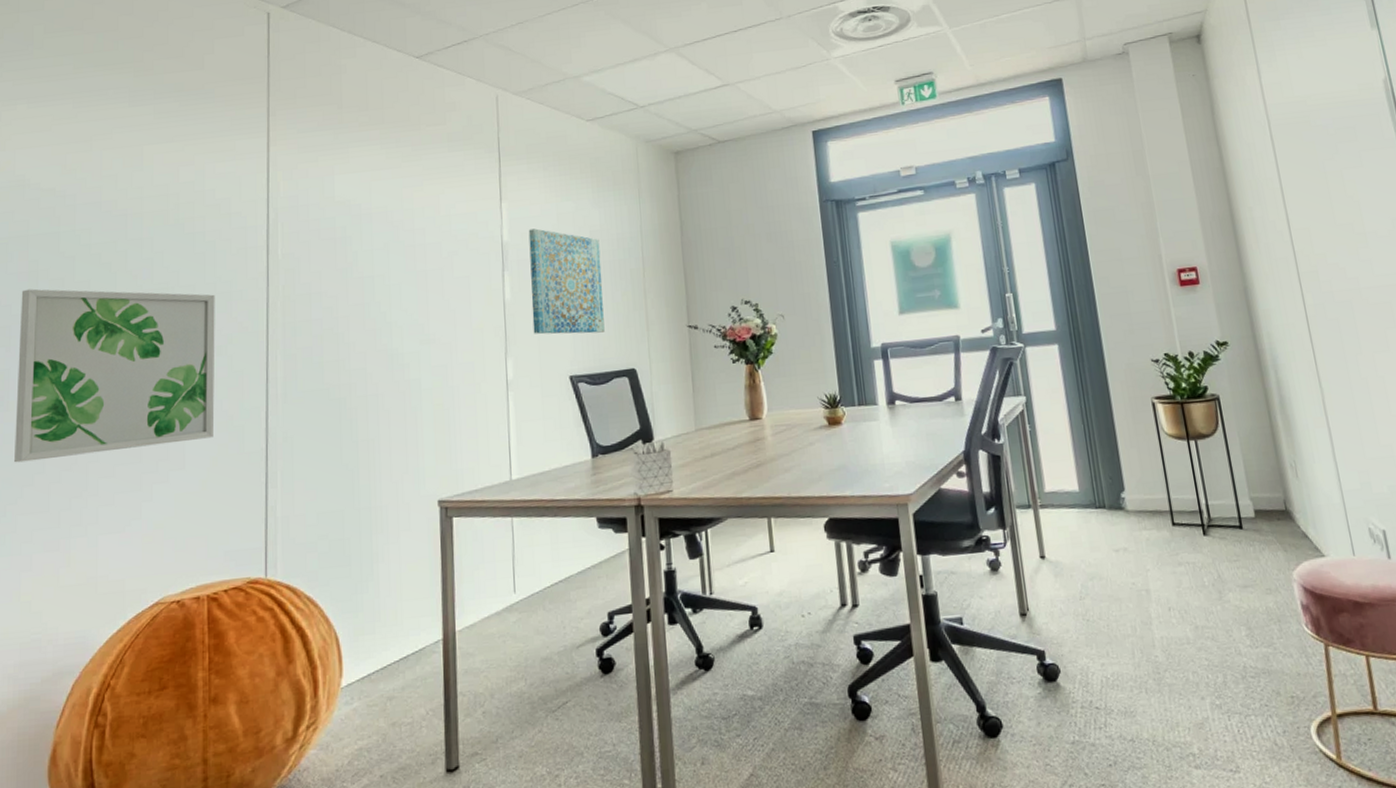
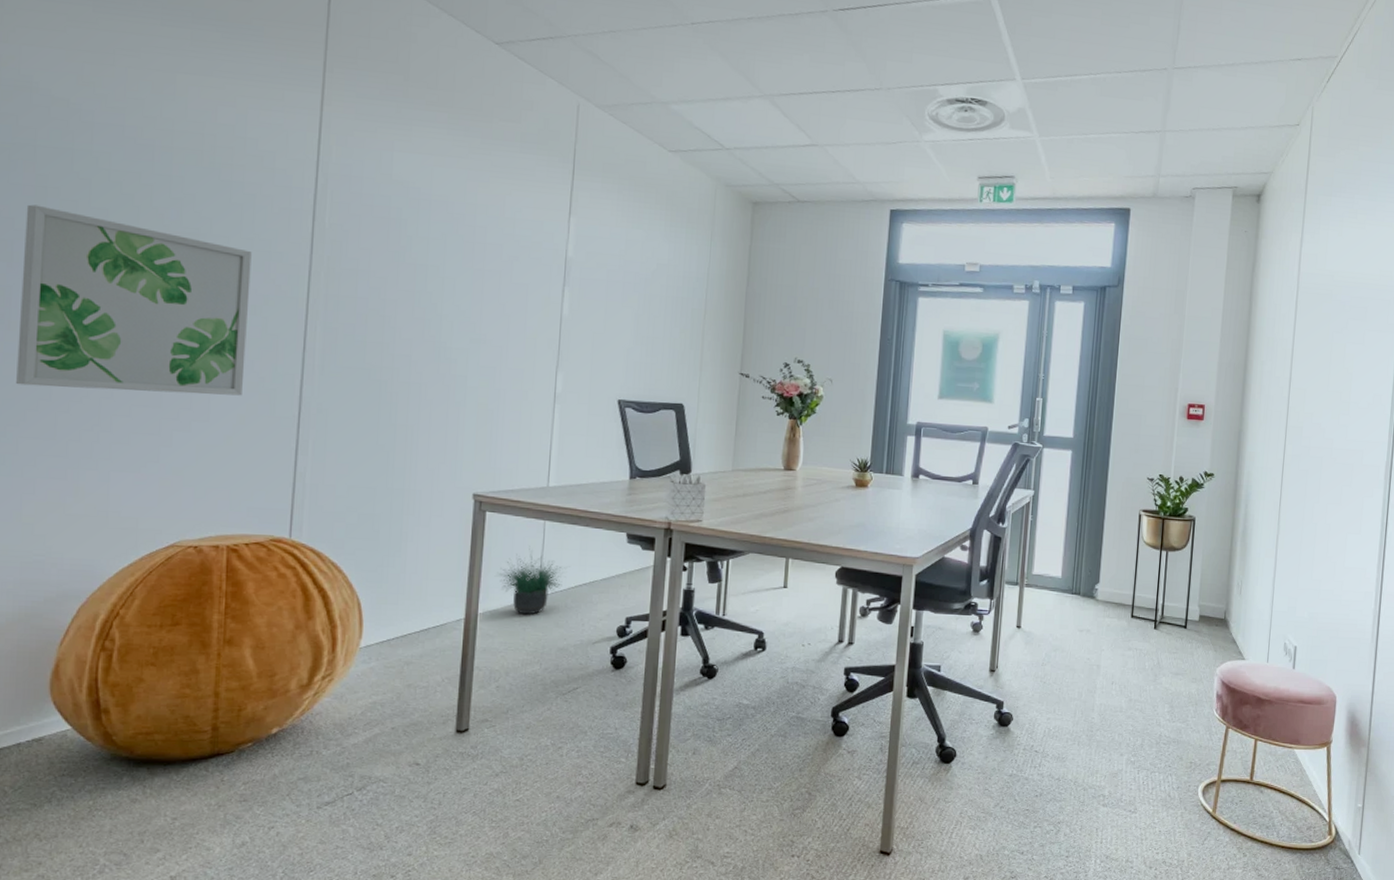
potted plant: none [472,550,538,626] -> present [498,548,563,615]
wall art: present [528,228,605,335] -> none [587,249,665,364]

